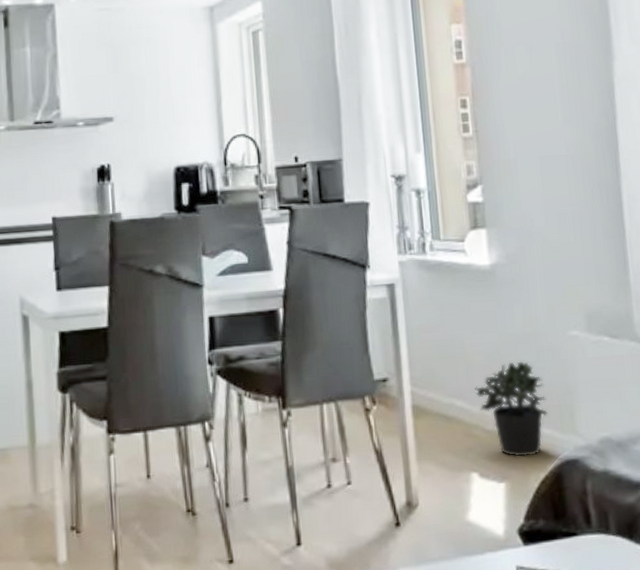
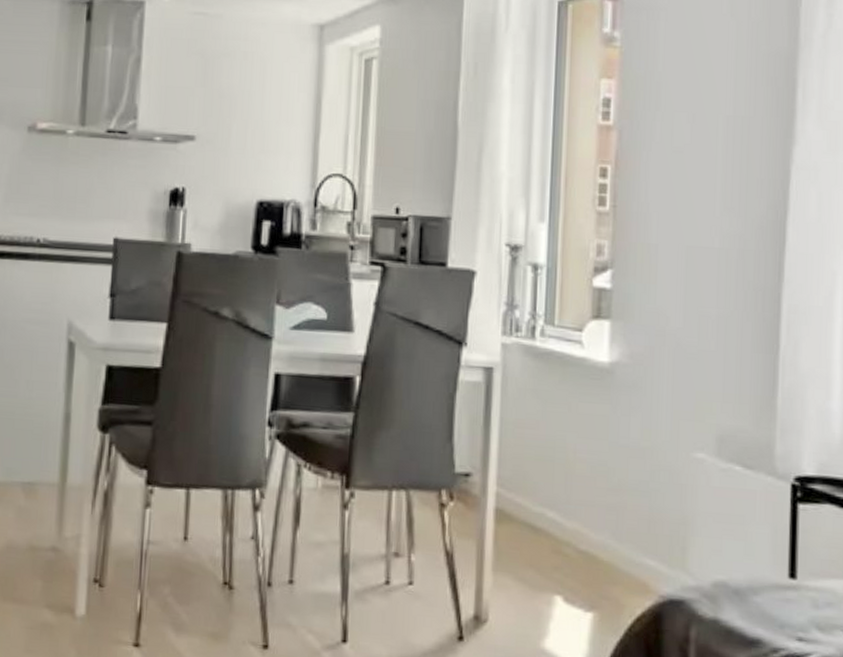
potted plant: present [475,361,548,457] -> none [572,478,656,588]

